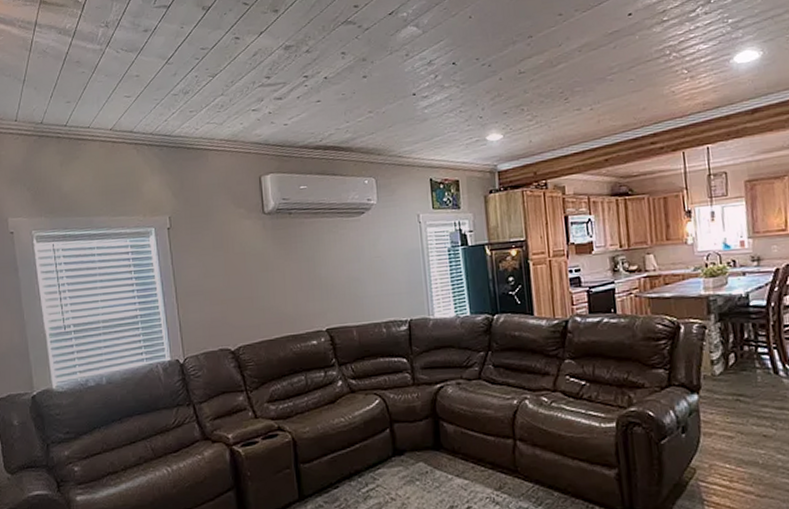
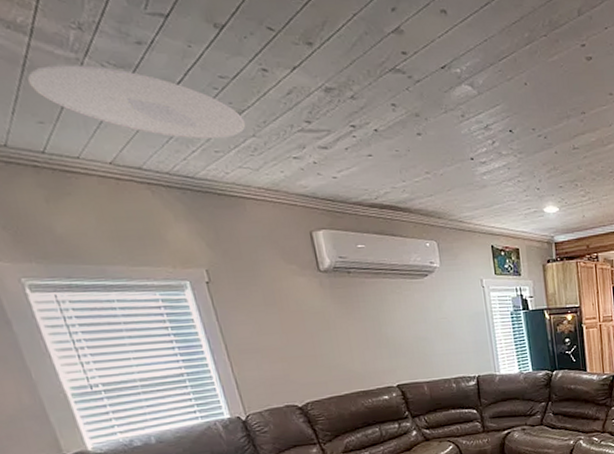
ceiling light: none [65,53,217,103] -> present [27,65,246,138]

